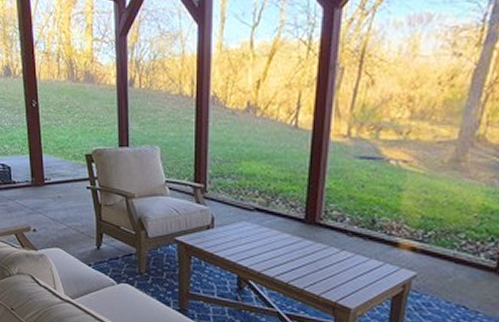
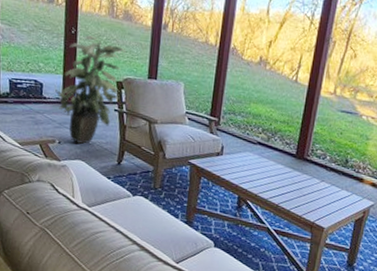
indoor plant: none [24,106,92,230] -> present [55,35,126,145]

